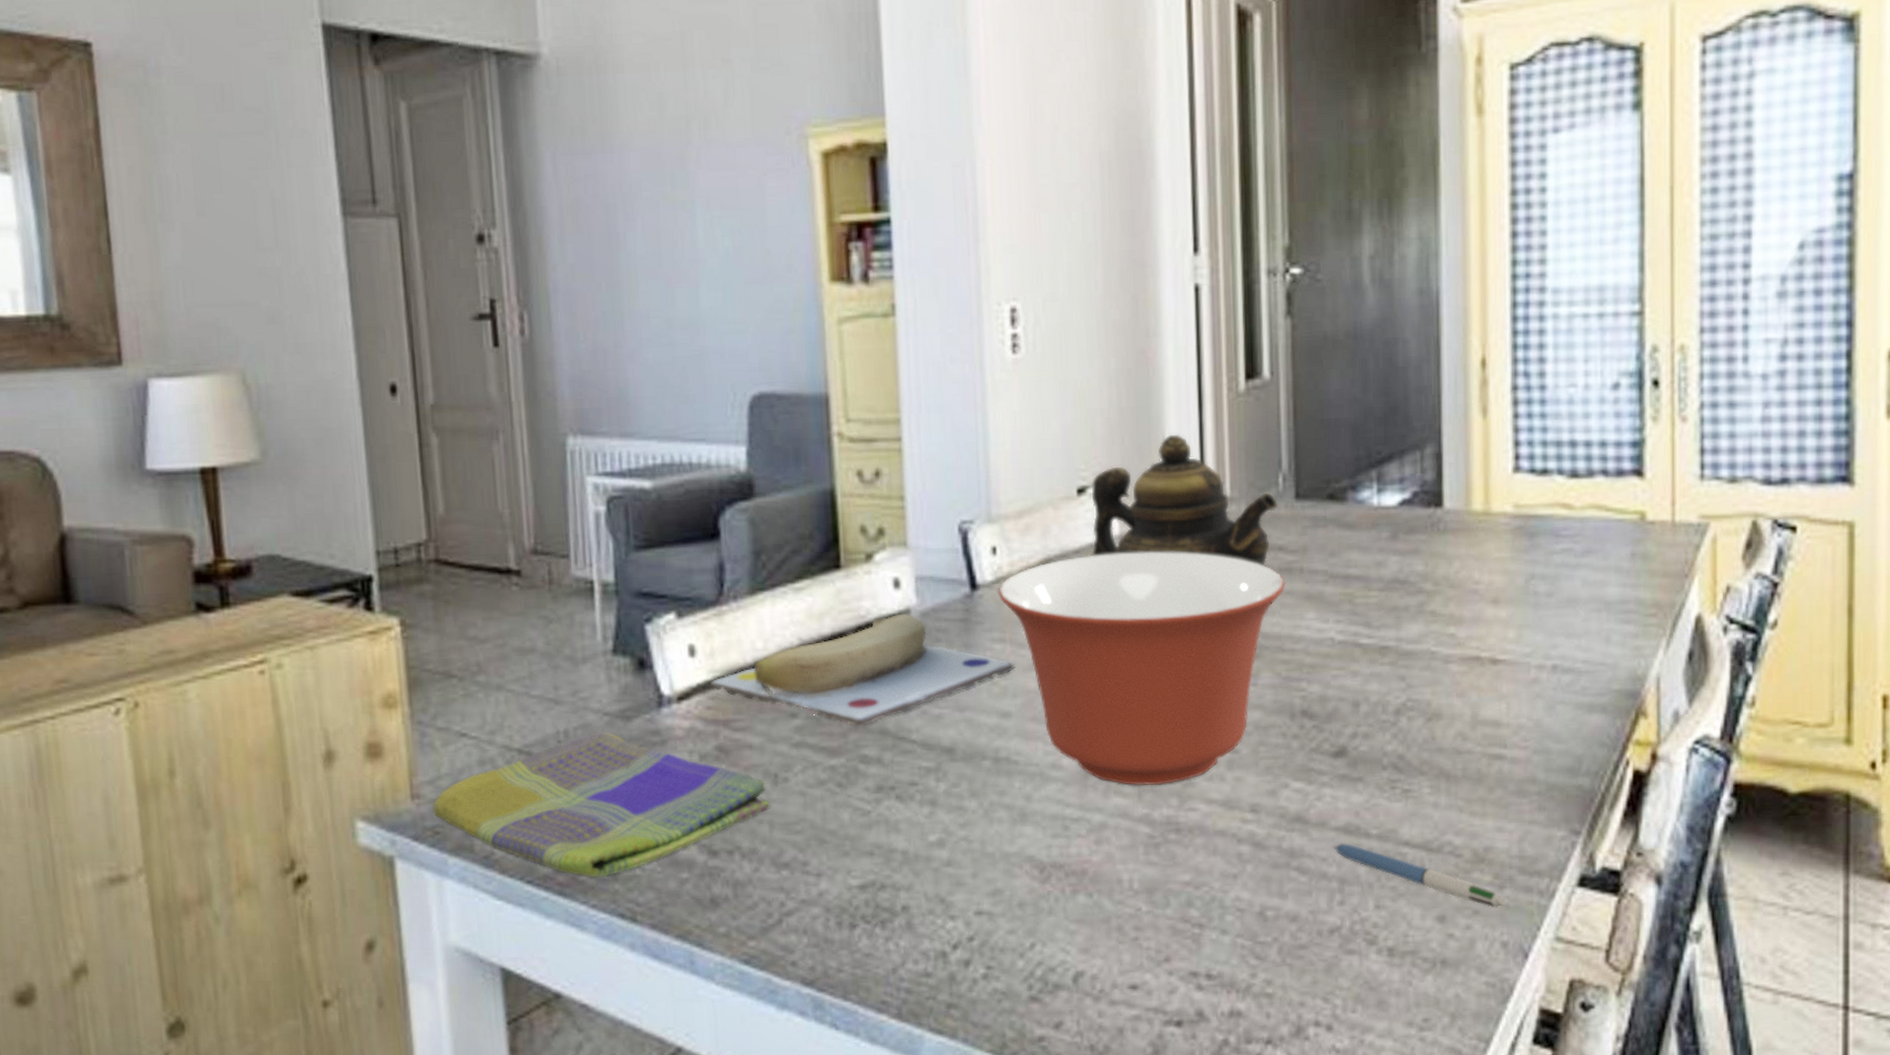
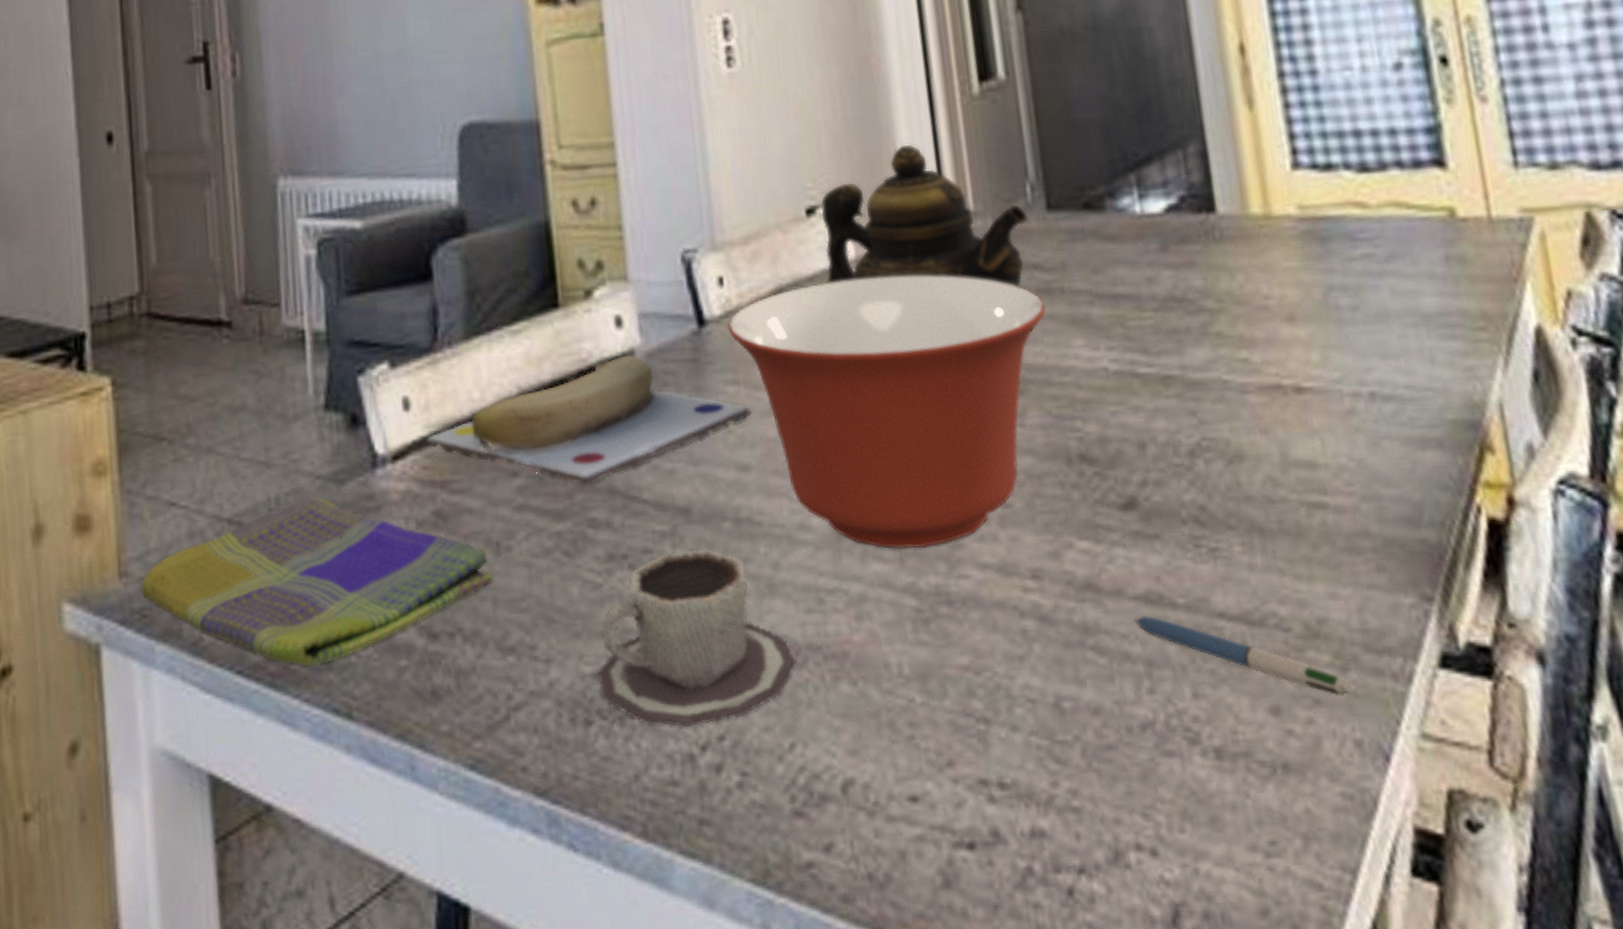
cup: none [863,783,1041,930] -> present [597,549,796,728]

